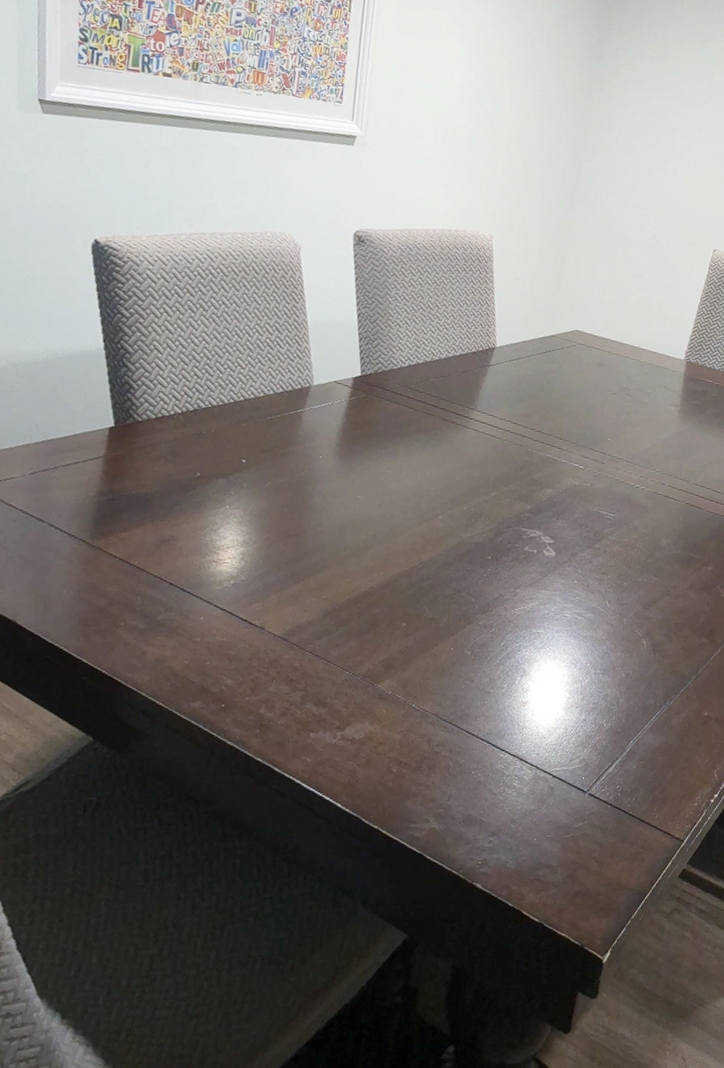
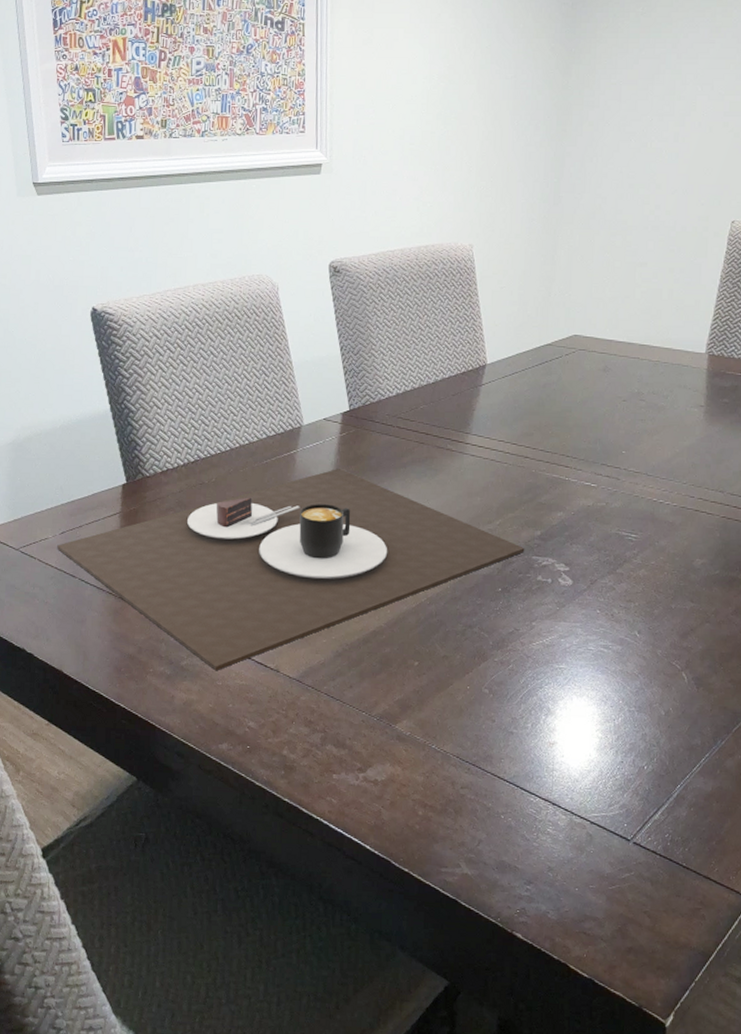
place setting: none [24,431,516,627] -> present [57,469,525,671]

